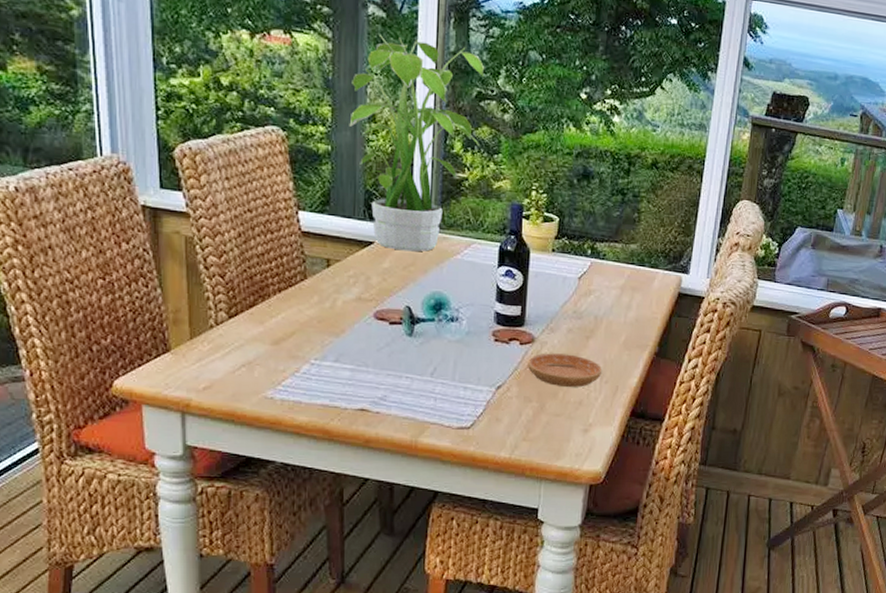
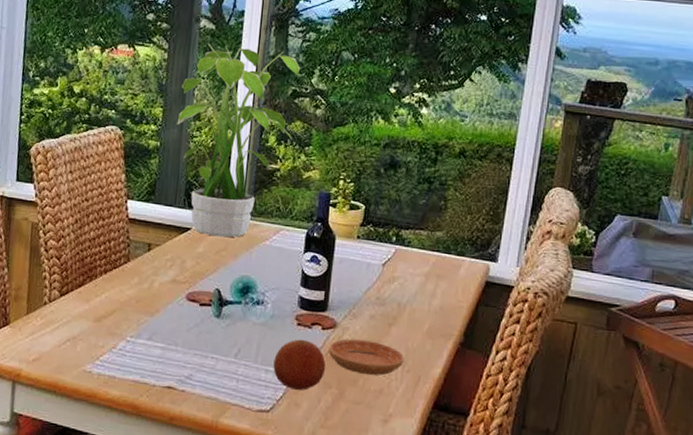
fruit: none [472,355,526,406] -> present [273,339,326,390]

